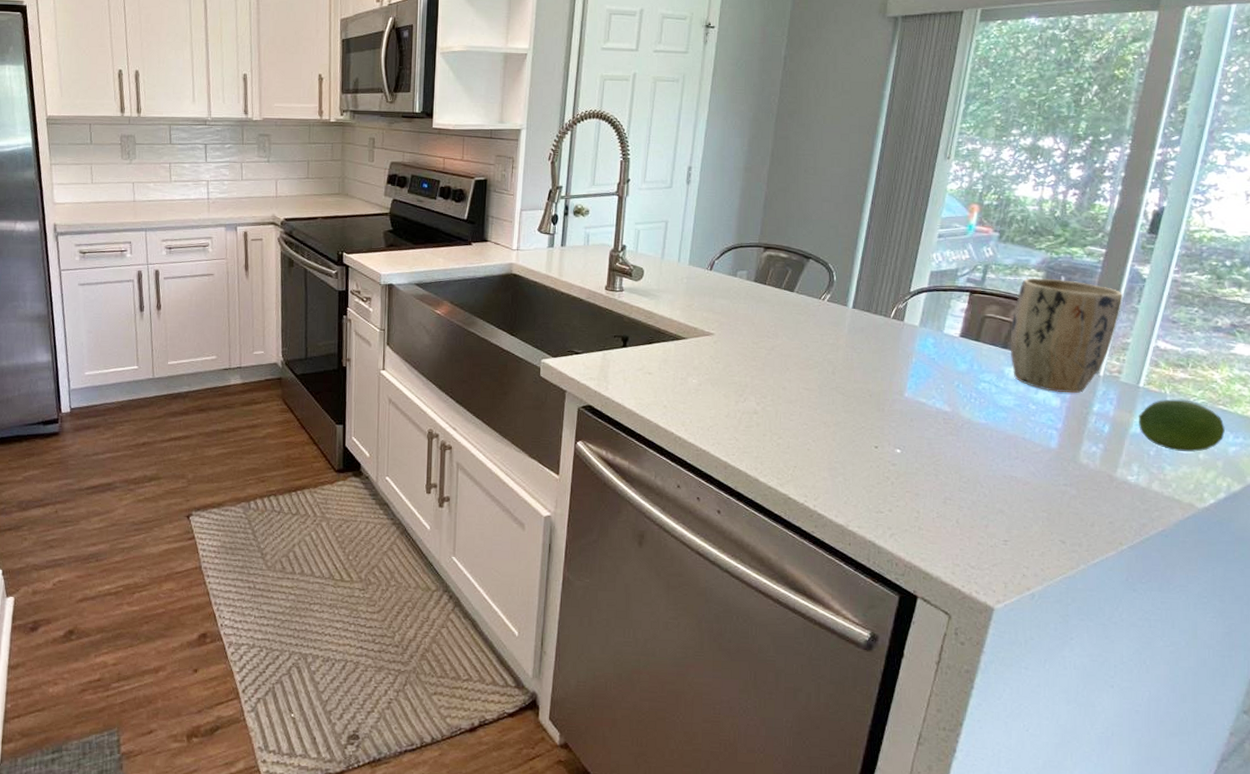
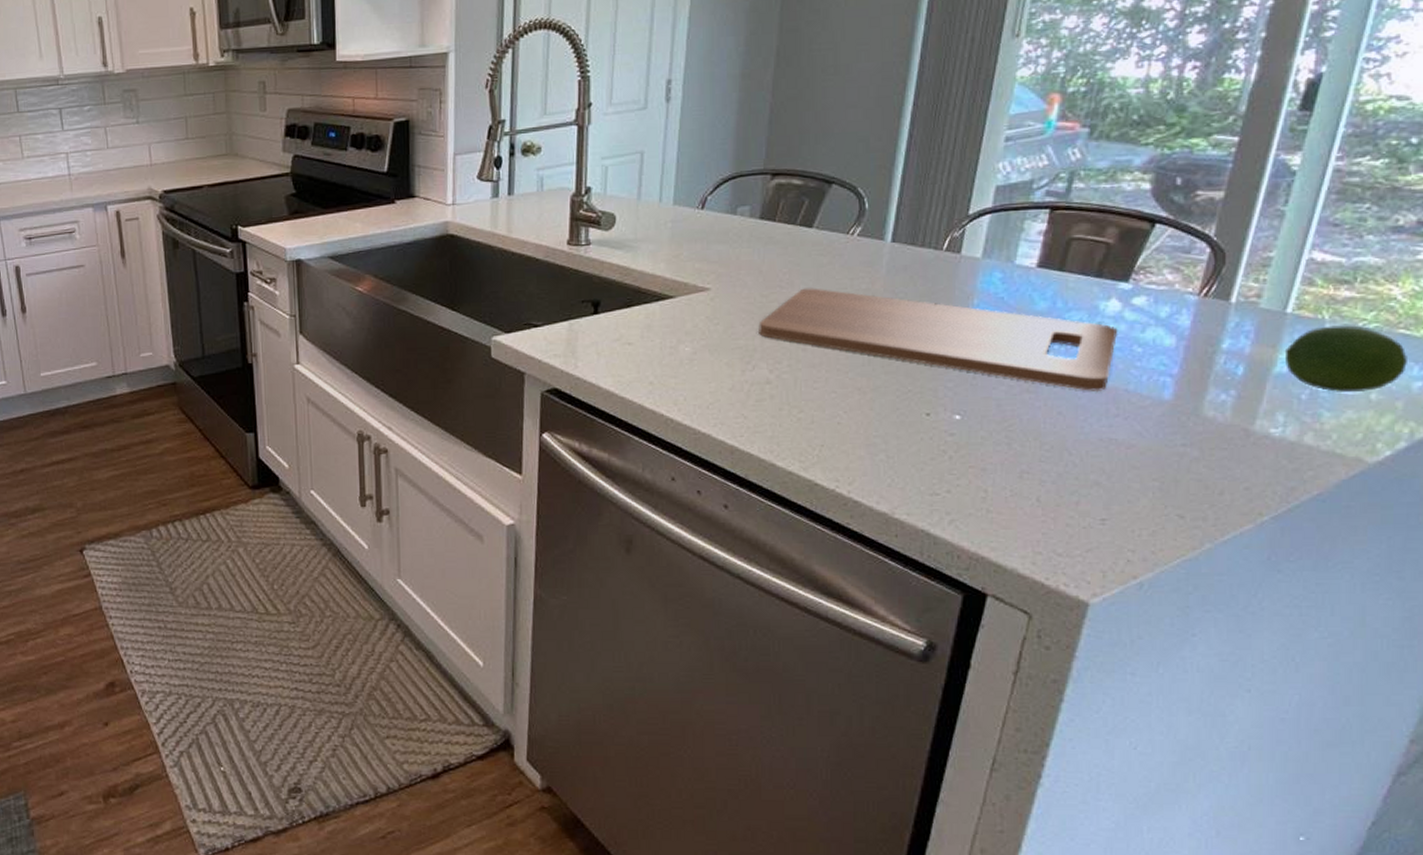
cutting board: none [750,339,1017,439] -> present [758,288,1117,392]
plant pot: present [1011,278,1124,394] -> none [1107,181,1265,329]

